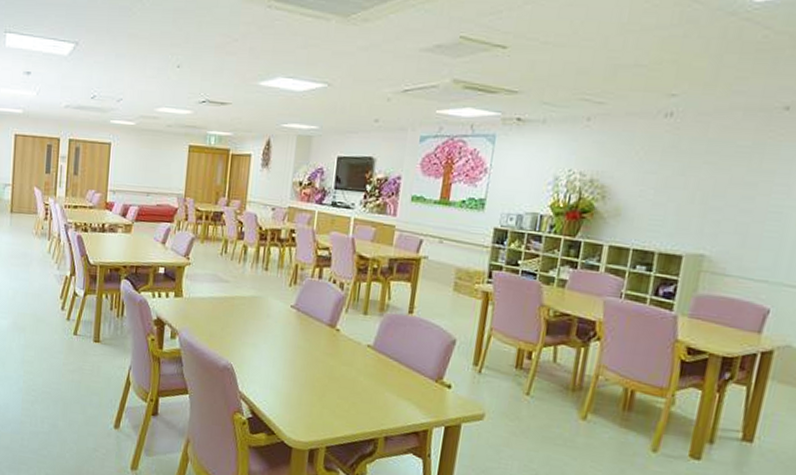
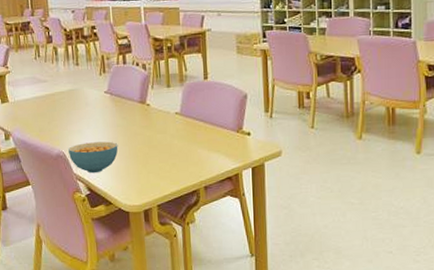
cereal bowl: none [237,359,295,396] -> present [68,141,118,174]

